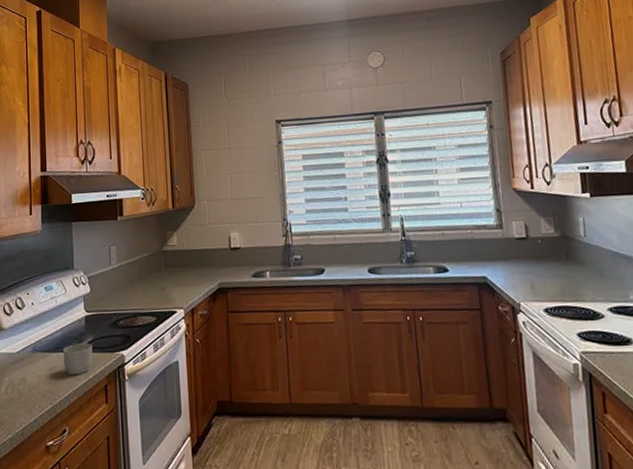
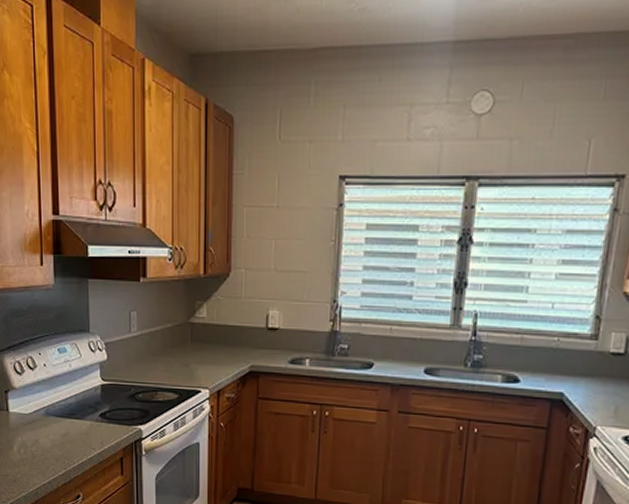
mug: present [64,343,93,375] -> none [78,412,109,444]

